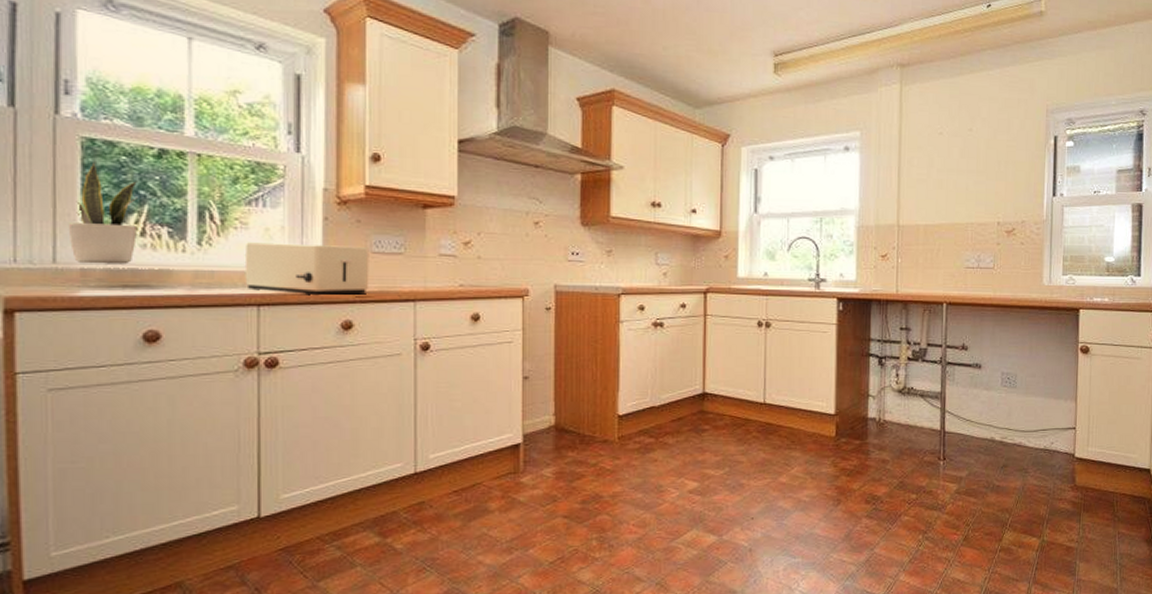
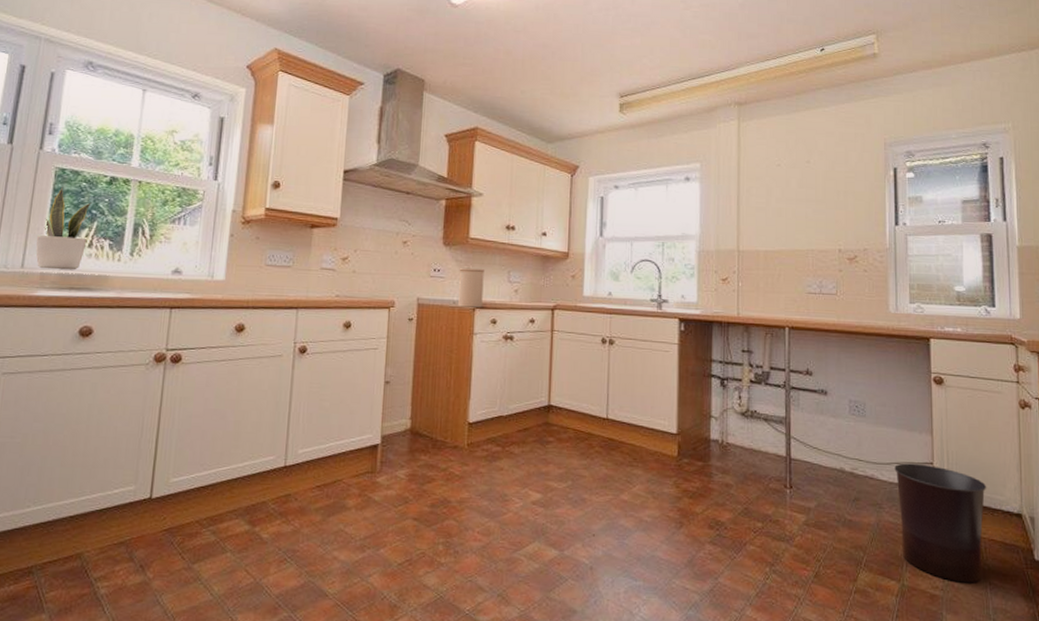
toaster: present [244,242,369,296] -> none [162,254,264,302]
canister: none [600,249,629,293] -> present [458,267,484,308]
waste bin: none [1040,429,1122,534] -> present [894,463,987,583]

